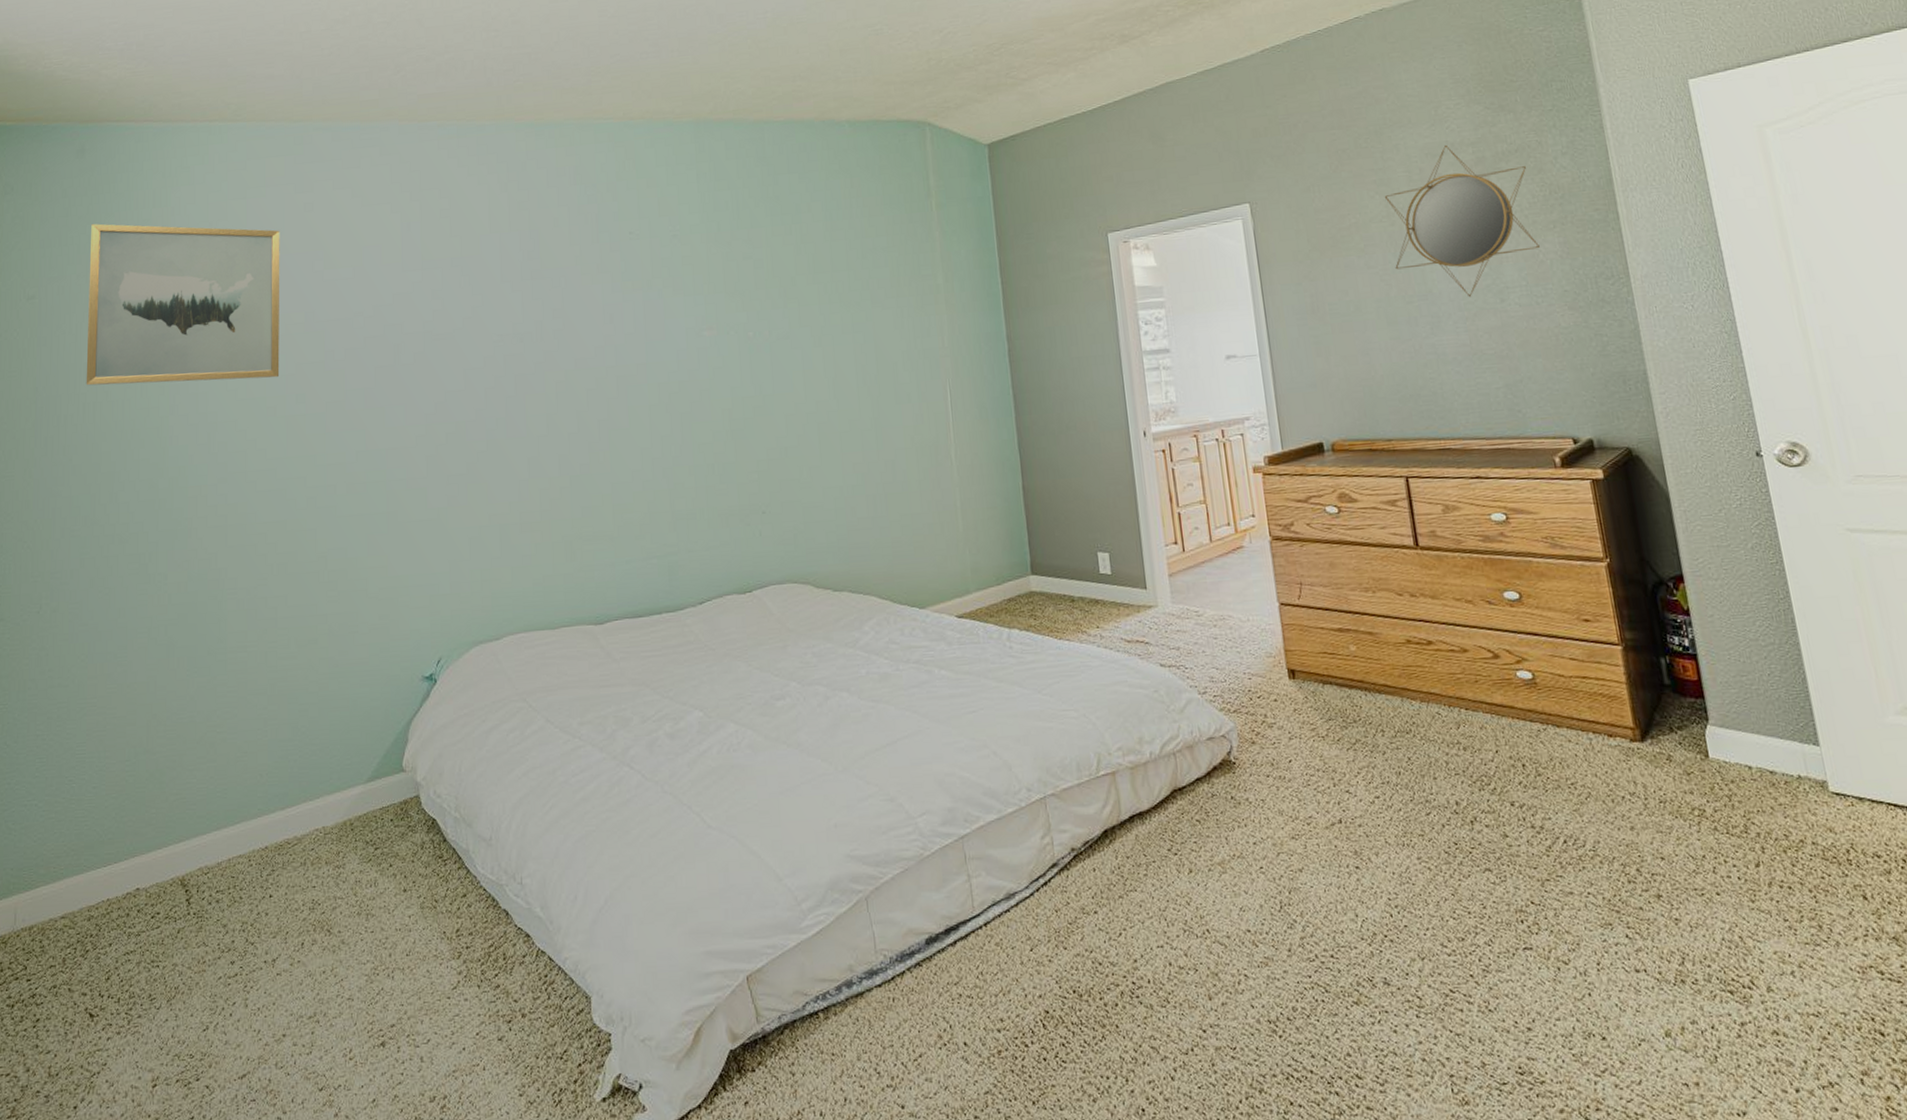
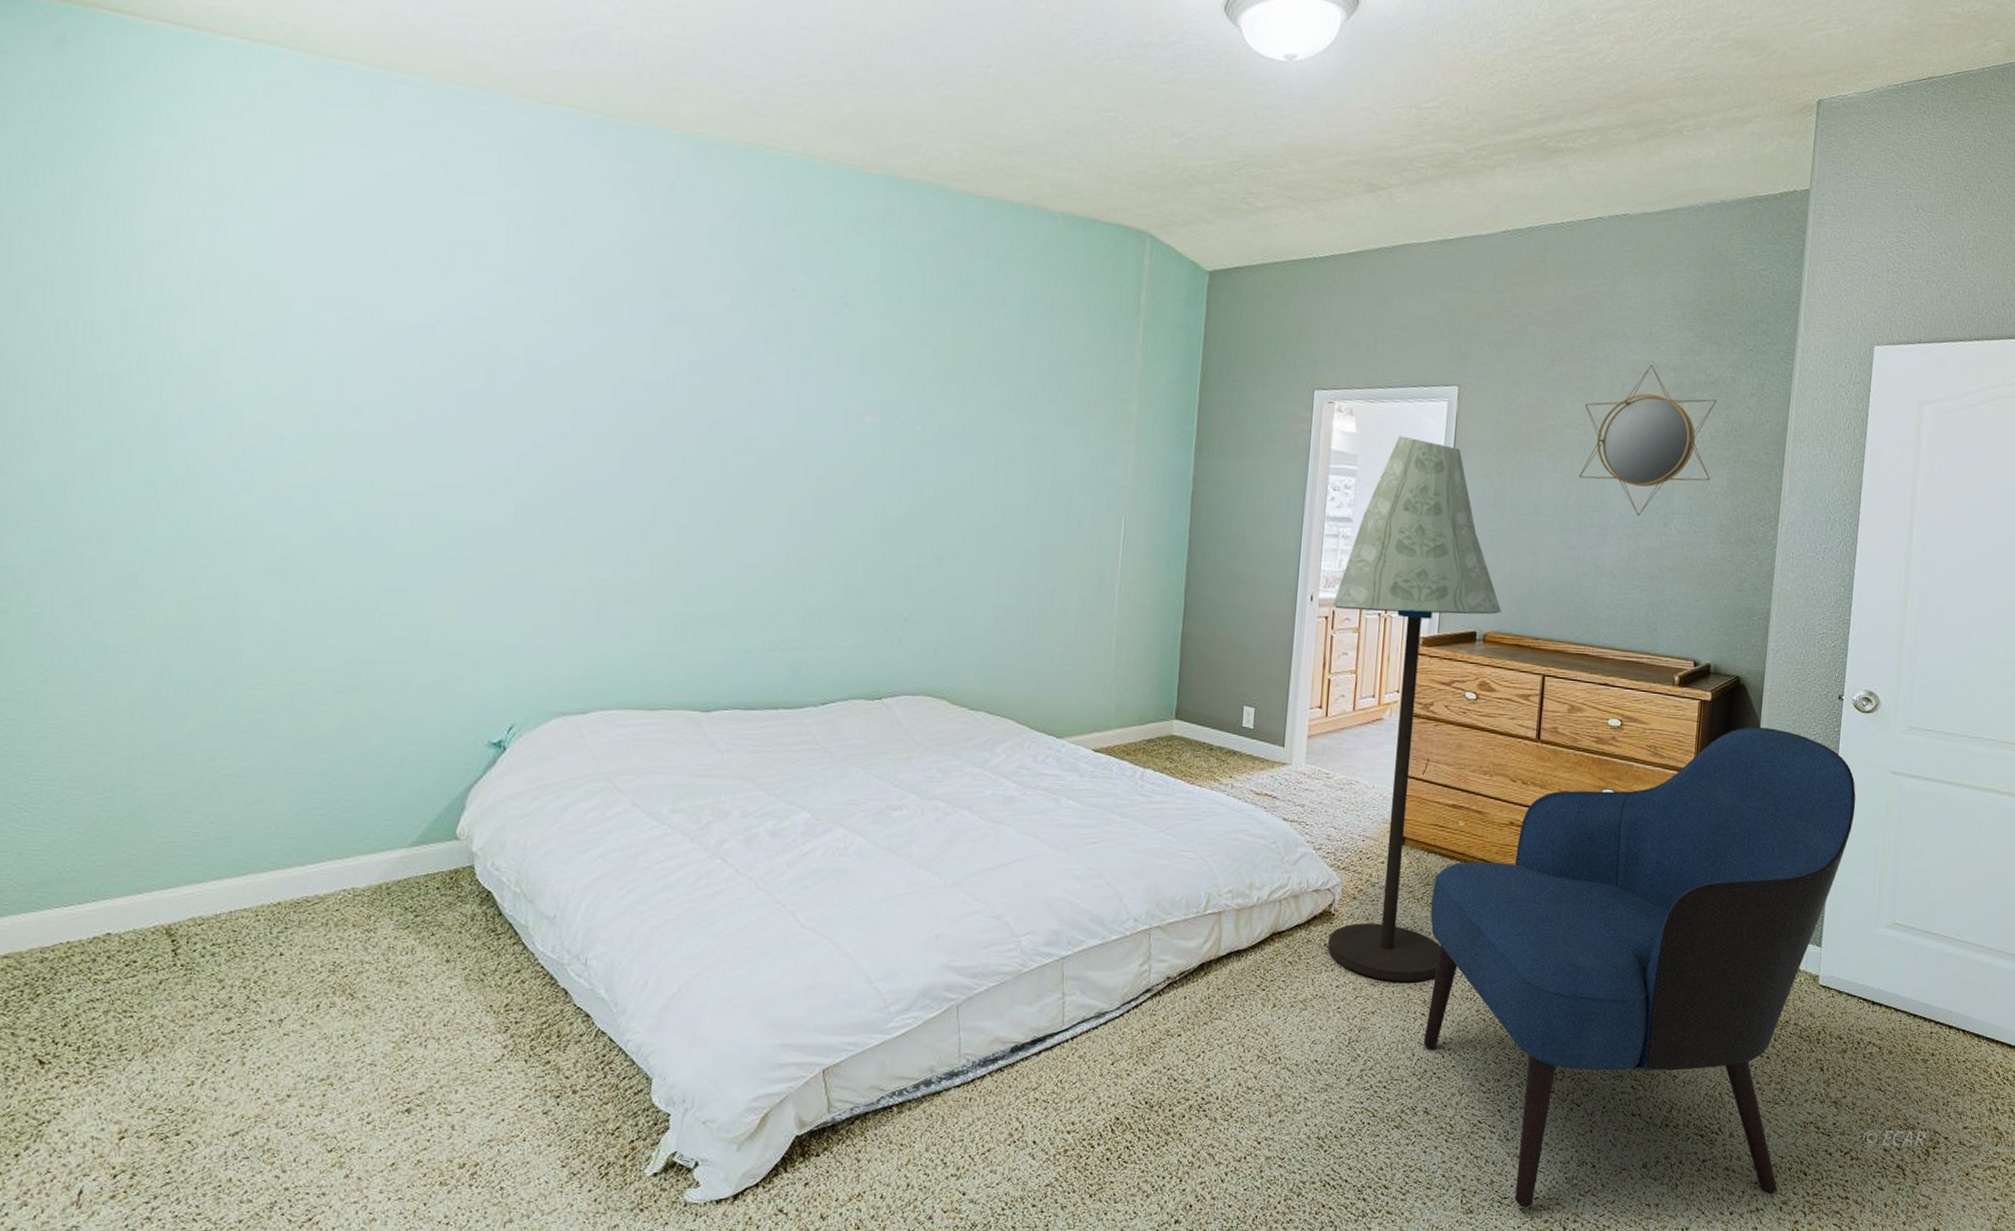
wall art: present [86,224,280,386] -> none [57,140,344,380]
floor lamp: none [1166,260,1363,833] -> present [1328,436,1502,982]
armchair: none [1336,499,1851,1095] -> present [1423,727,1856,1208]

